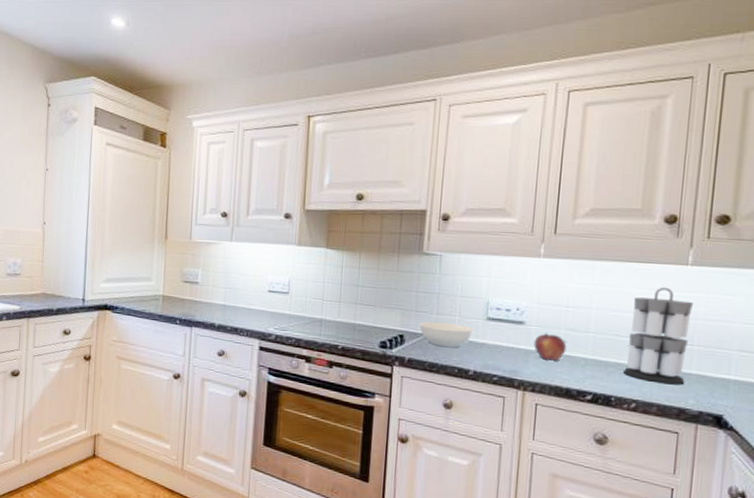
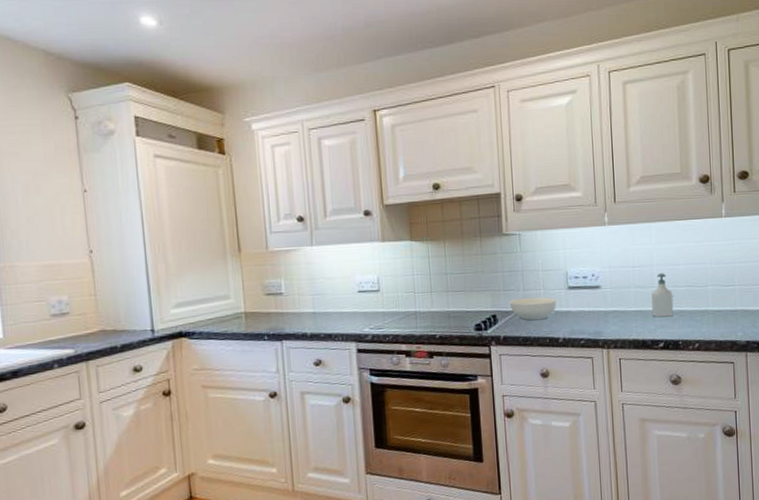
fruit: present [534,333,567,361] -> none [610,293,638,318]
soap bottle: none [582,318,612,368] -> present [651,273,674,318]
spice rack: present [624,287,694,385] -> none [685,238,733,323]

